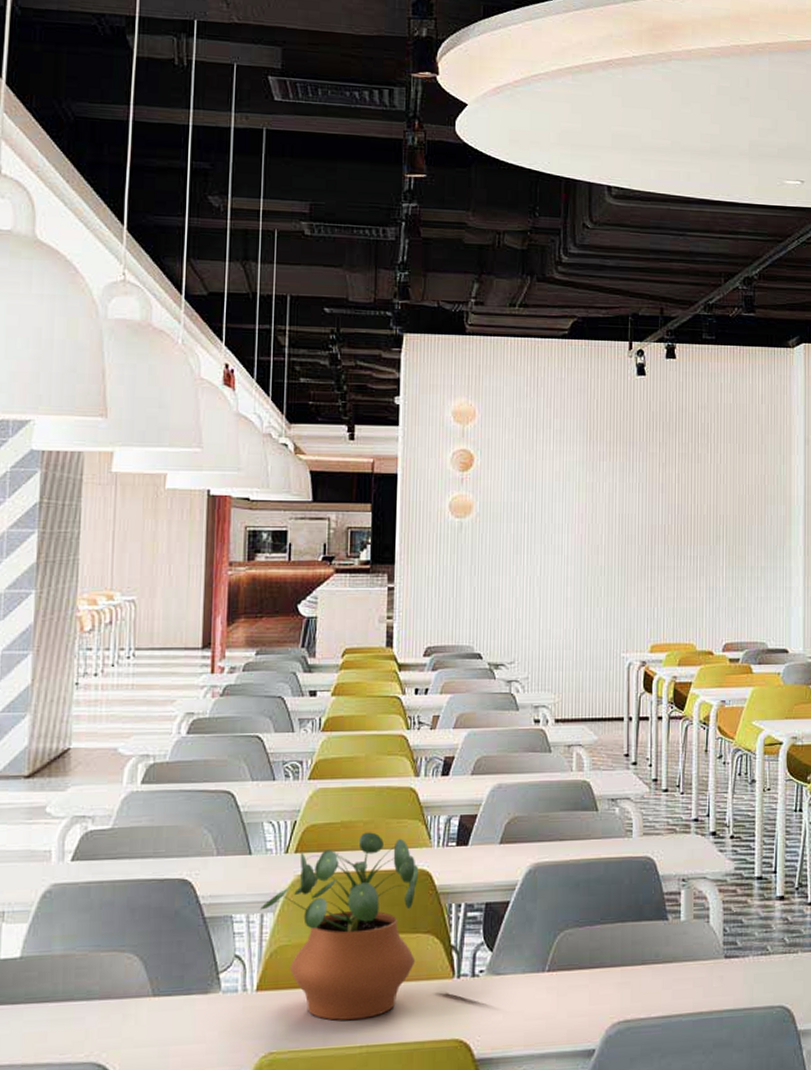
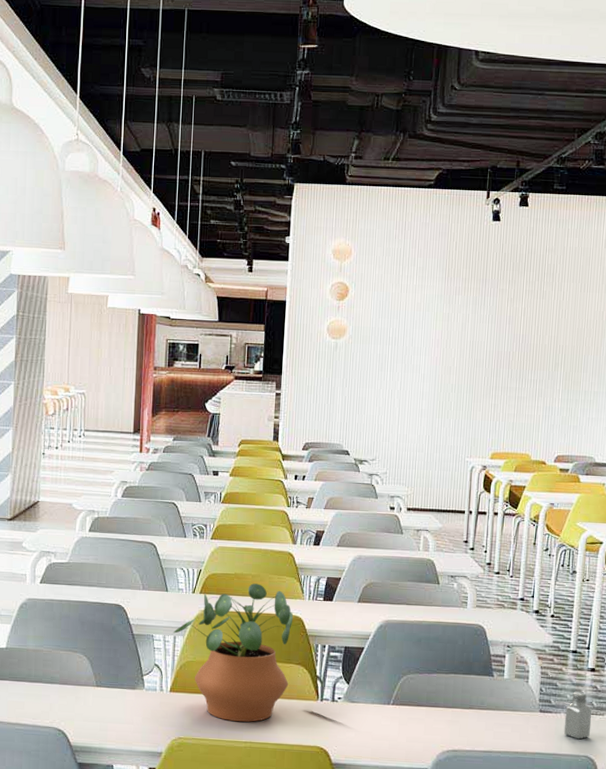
saltshaker: none [754,927,785,987] -> present [563,692,592,740]

